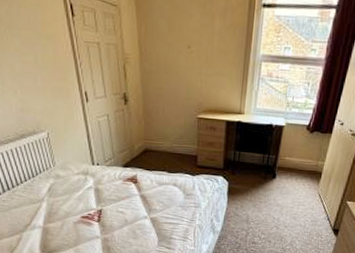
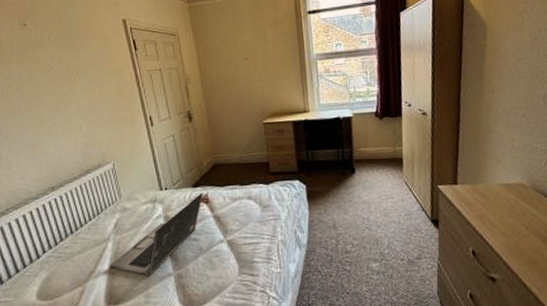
laptop: none [43,173,132,236] -> present [109,192,203,277]

